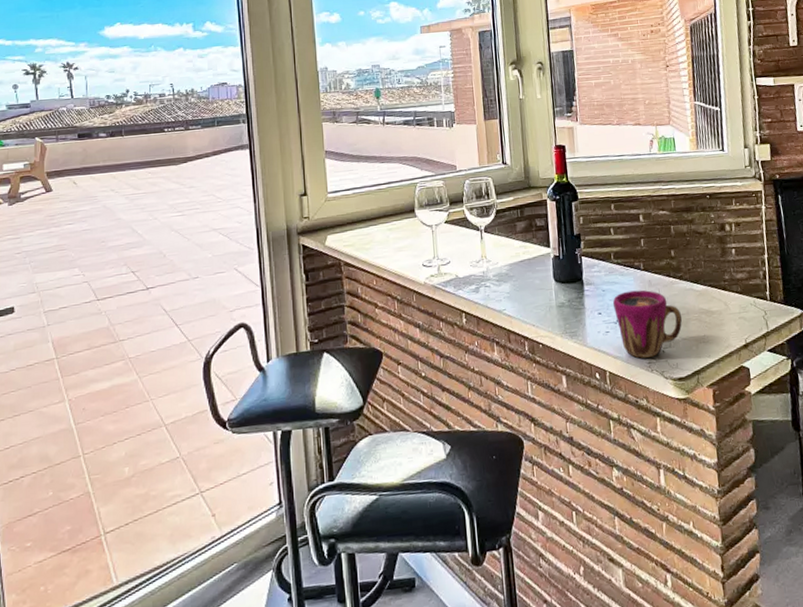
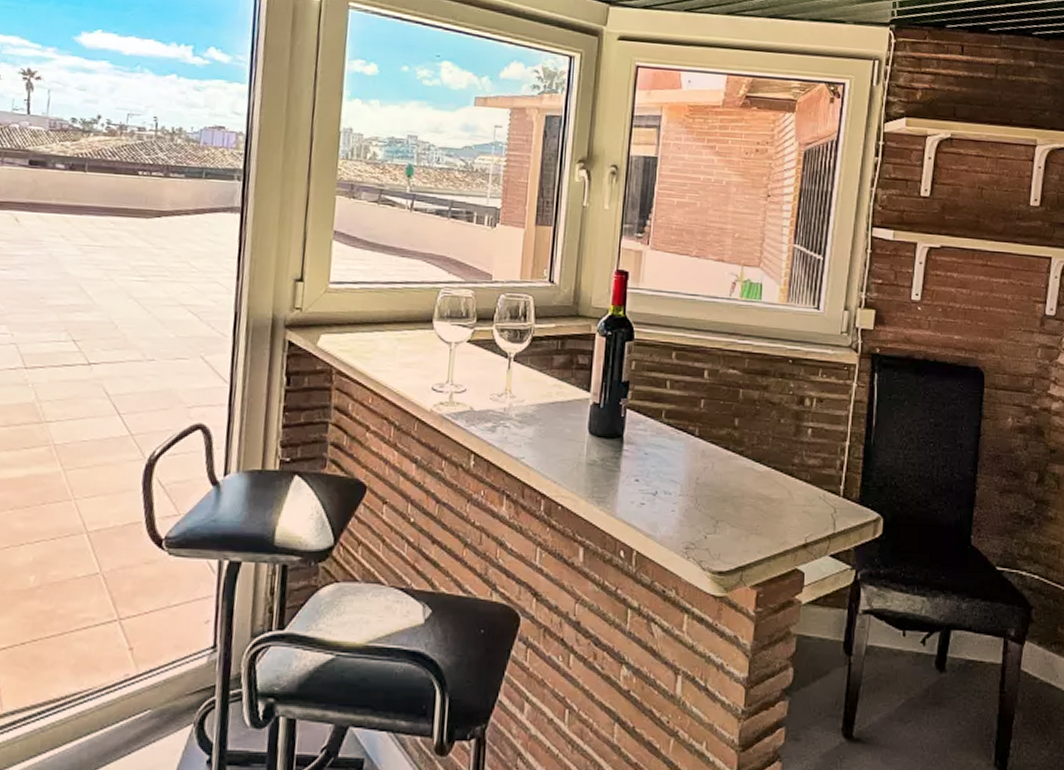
cup: present [613,290,683,358] -> none [655,459,735,542]

